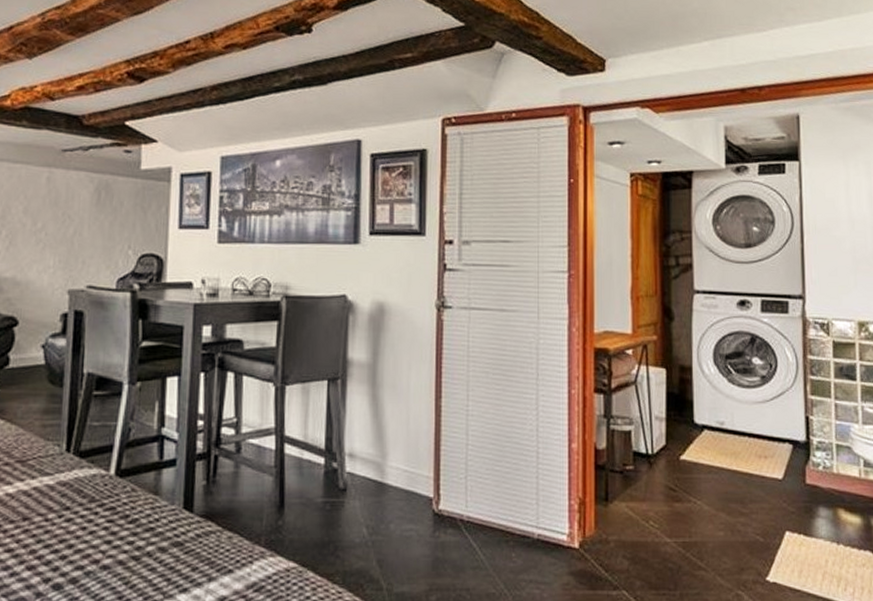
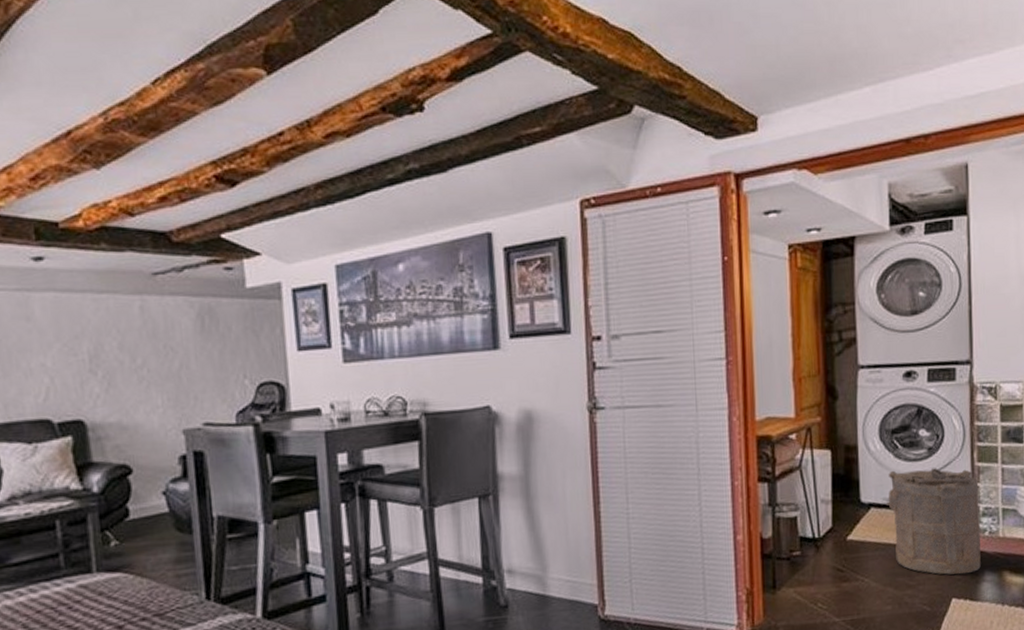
laundry hamper: none [720,395,815,507] -> present [887,468,981,575]

